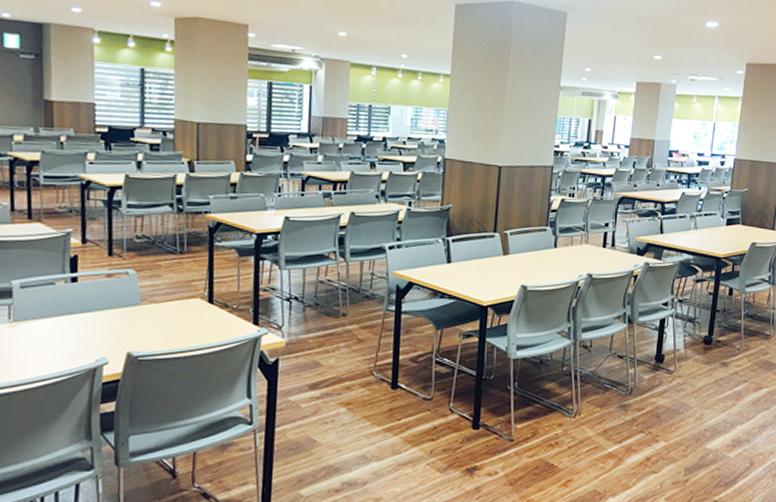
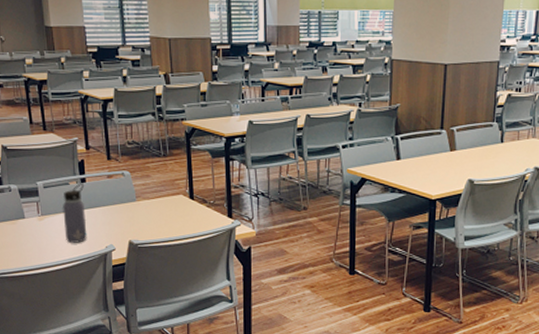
water bottle: none [42,282,75,356] -> present [63,183,87,243]

